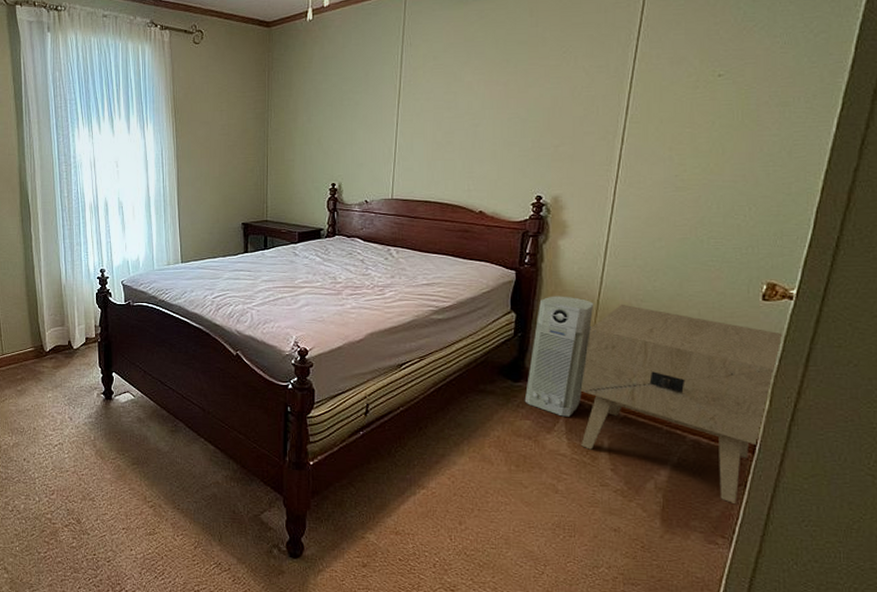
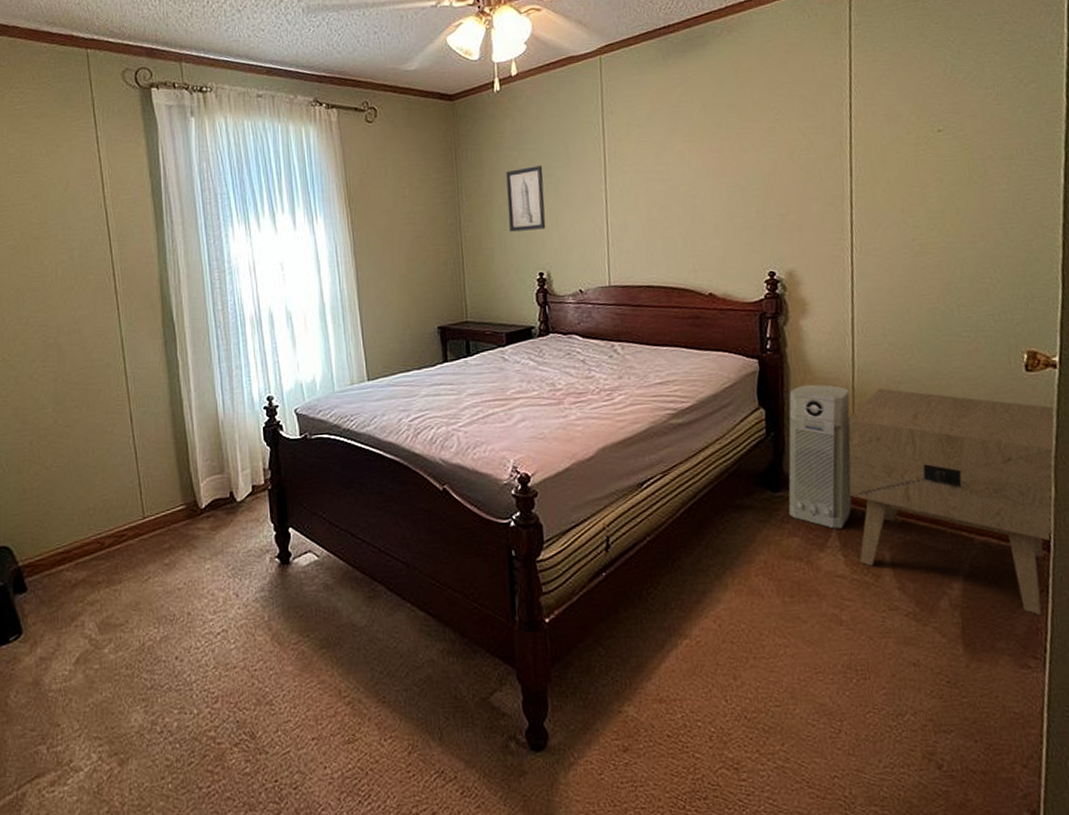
wall art: none [310,89,344,147] -> present [505,165,546,232]

